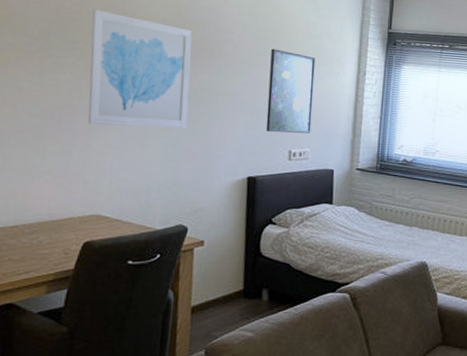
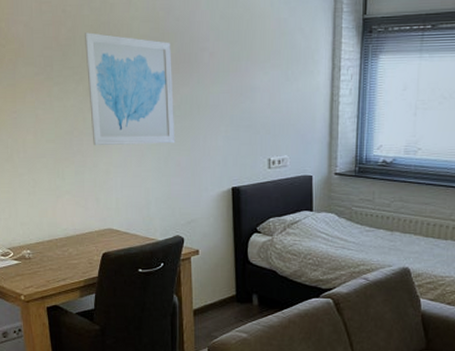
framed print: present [266,48,316,133] -> none [245,52,289,141]

